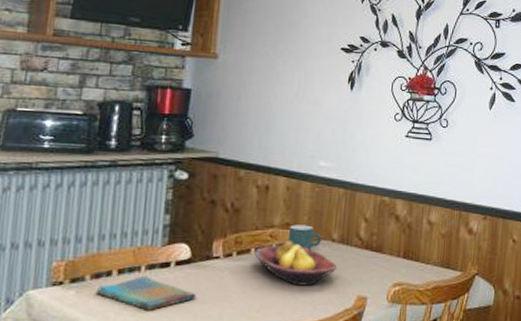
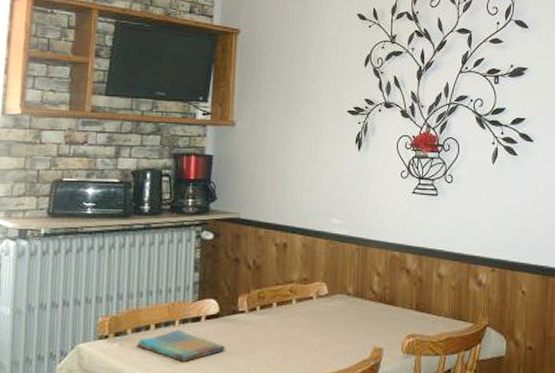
fruit bowl: present [255,241,337,286] -> none [276,295,353,338]
mug: present [289,224,321,250] -> none [307,280,337,304]

